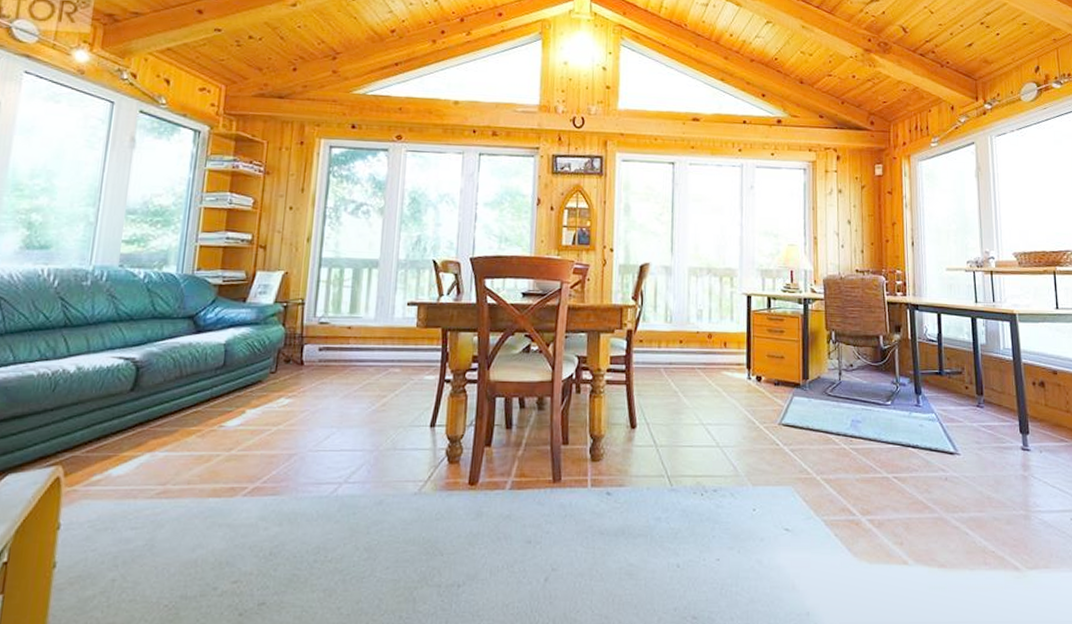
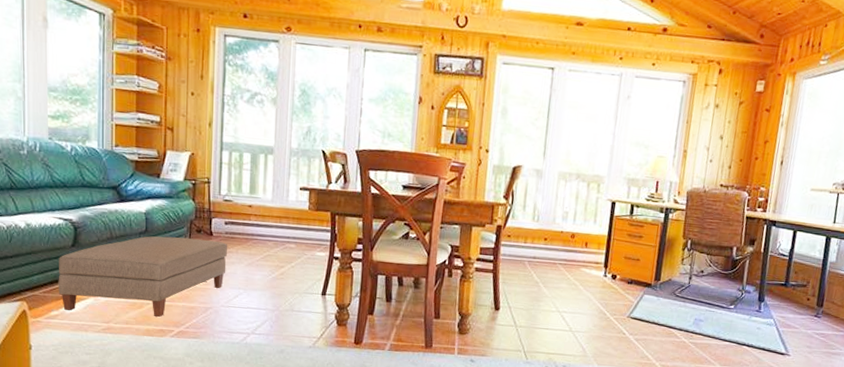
ottoman: none [105,369,321,472] -> present [58,235,228,317]

